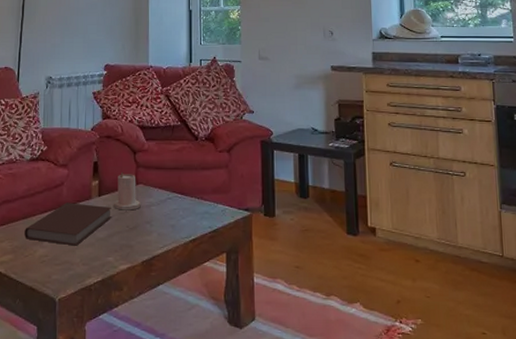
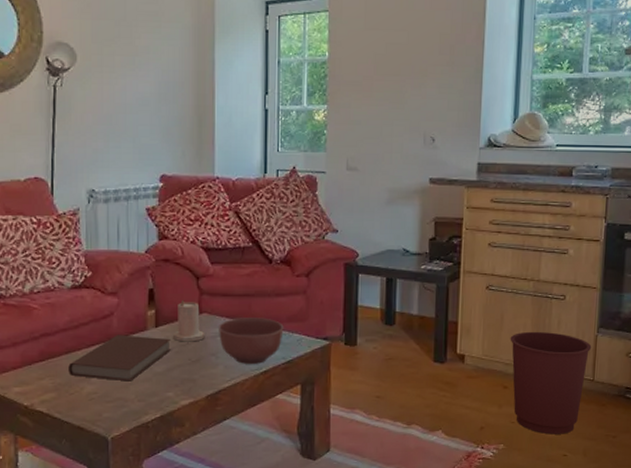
bowl: none [152,189,209,232] -> present [217,317,284,364]
trash can: none [417,206,497,311] -> present [510,331,592,435]

